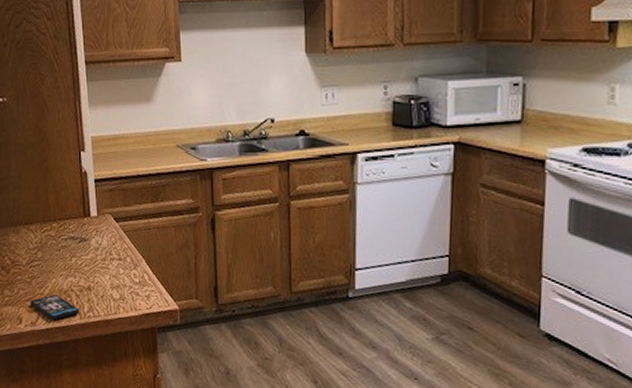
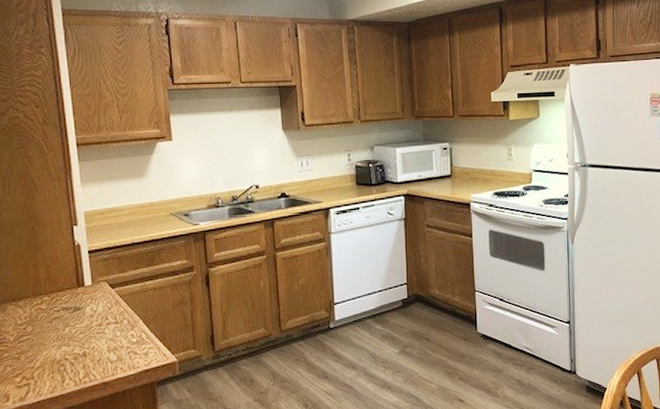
smartphone: present [30,295,79,321] -> none [19,366,74,392]

